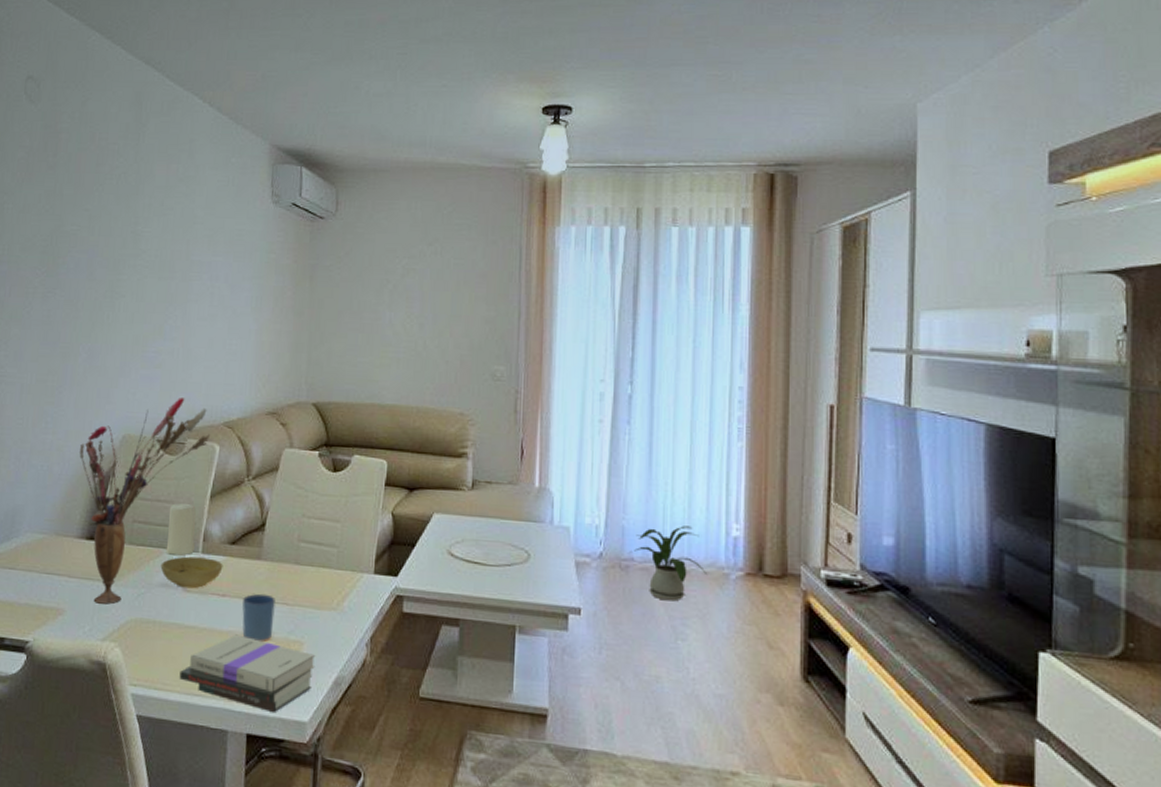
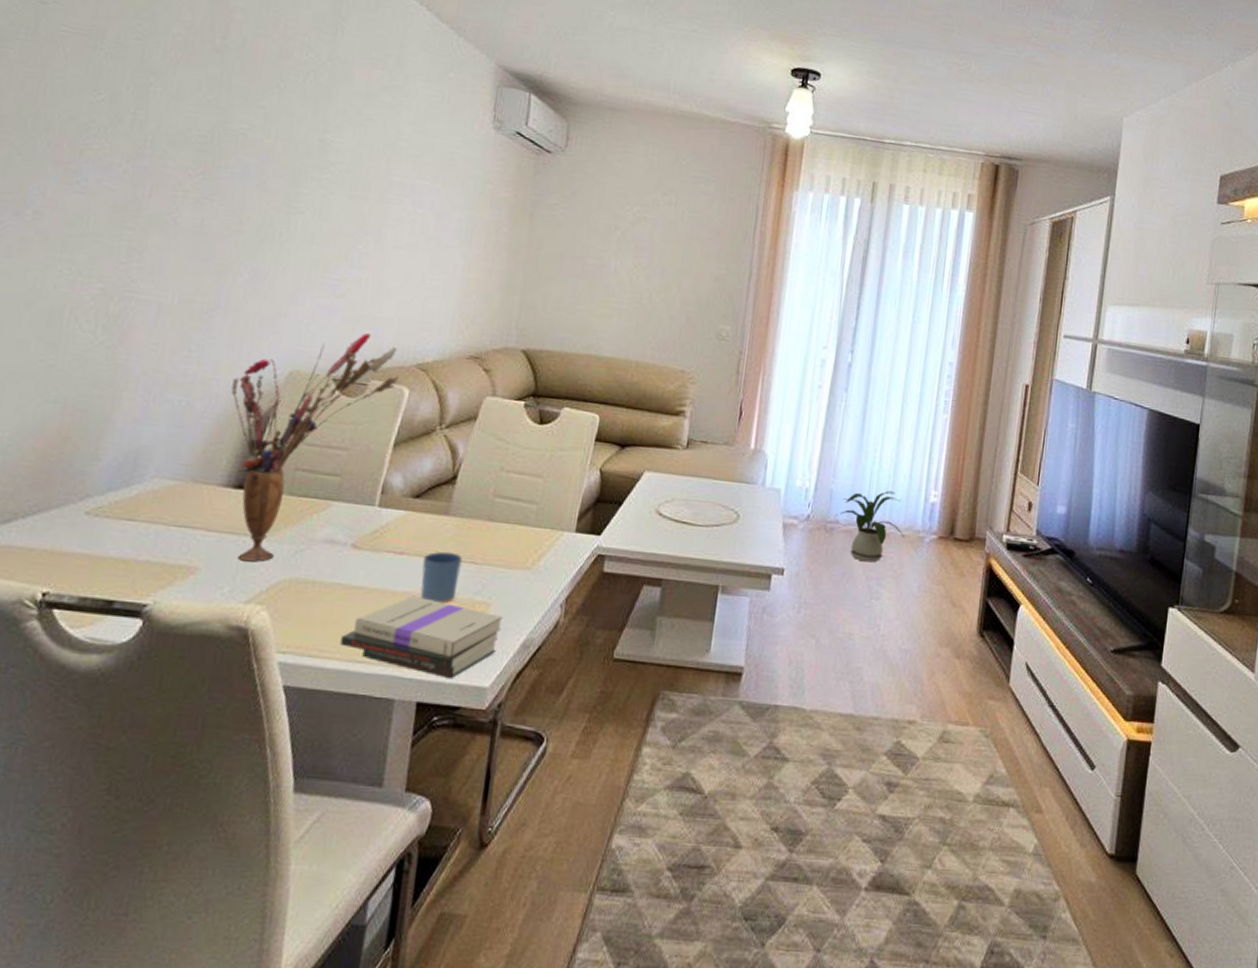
bowl: present [160,556,223,589] -> none [326,509,404,546]
candle: present [165,503,196,556] -> none [334,450,375,509]

